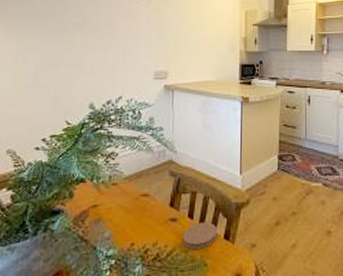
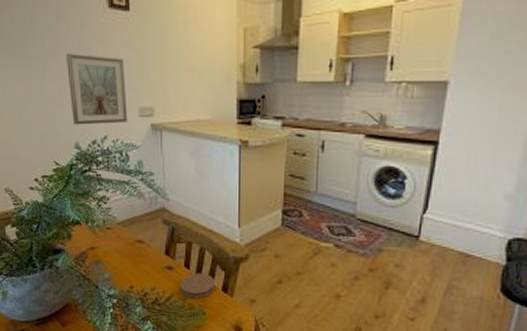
picture frame: none [89,26,144,87] -> present [66,52,127,125]

